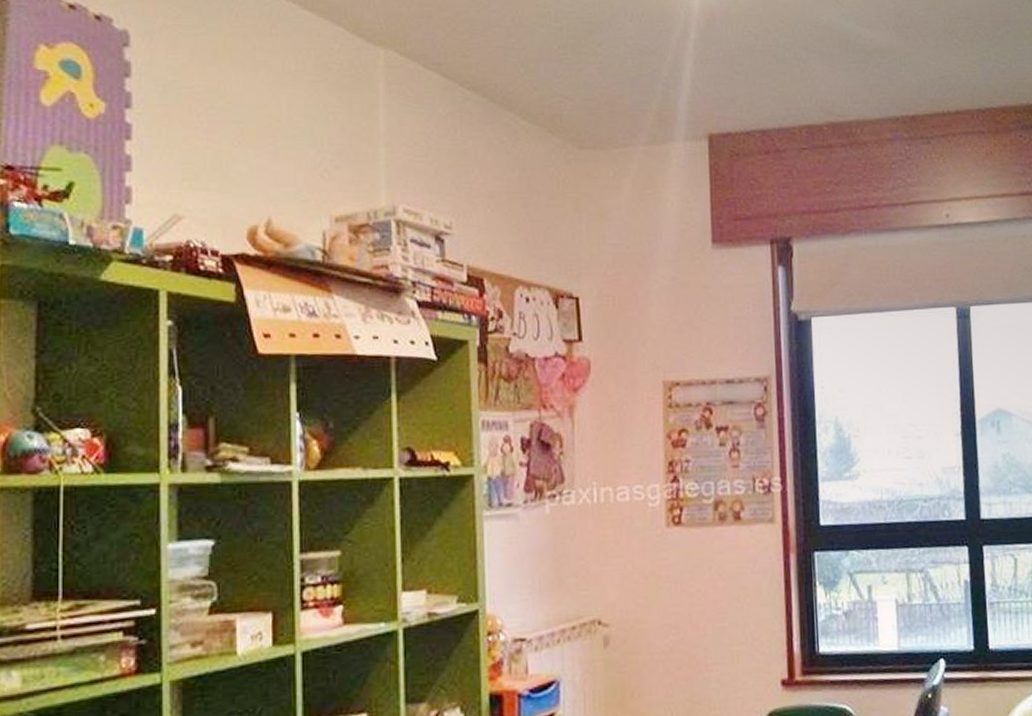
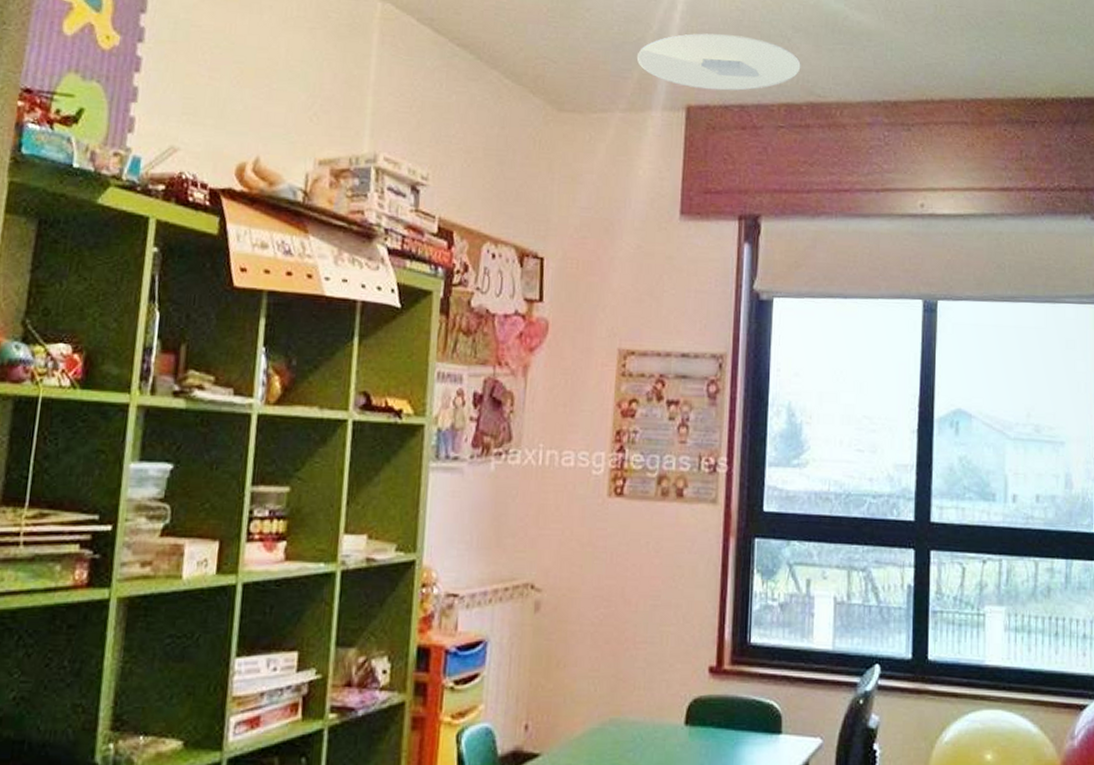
ceiling light: none [653,61,818,117] -> present [636,33,801,91]

